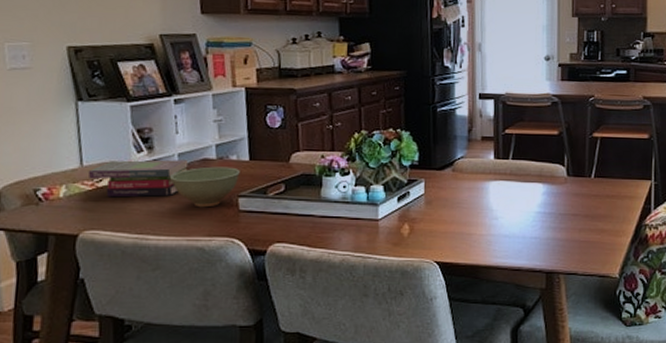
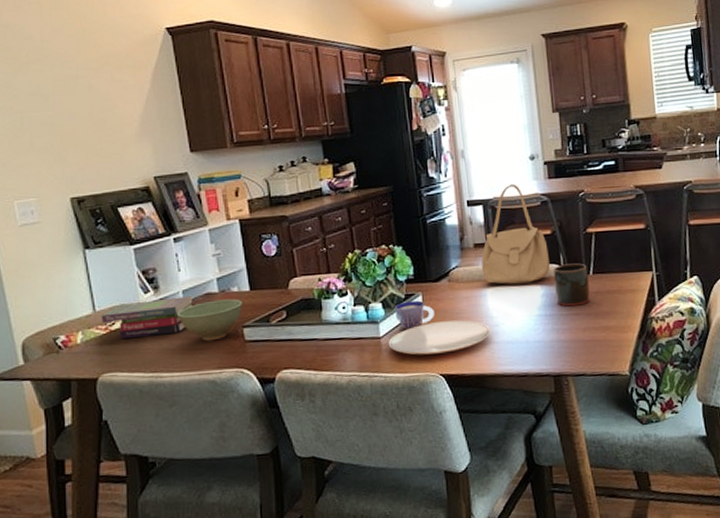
plate: none [385,210,489,241] -> present [388,320,491,355]
cup: none [395,186,435,215] -> present [394,300,434,330]
handbag: none [486,81,554,180] -> present [481,183,550,284]
mug: none [555,165,590,207] -> present [553,263,590,307]

